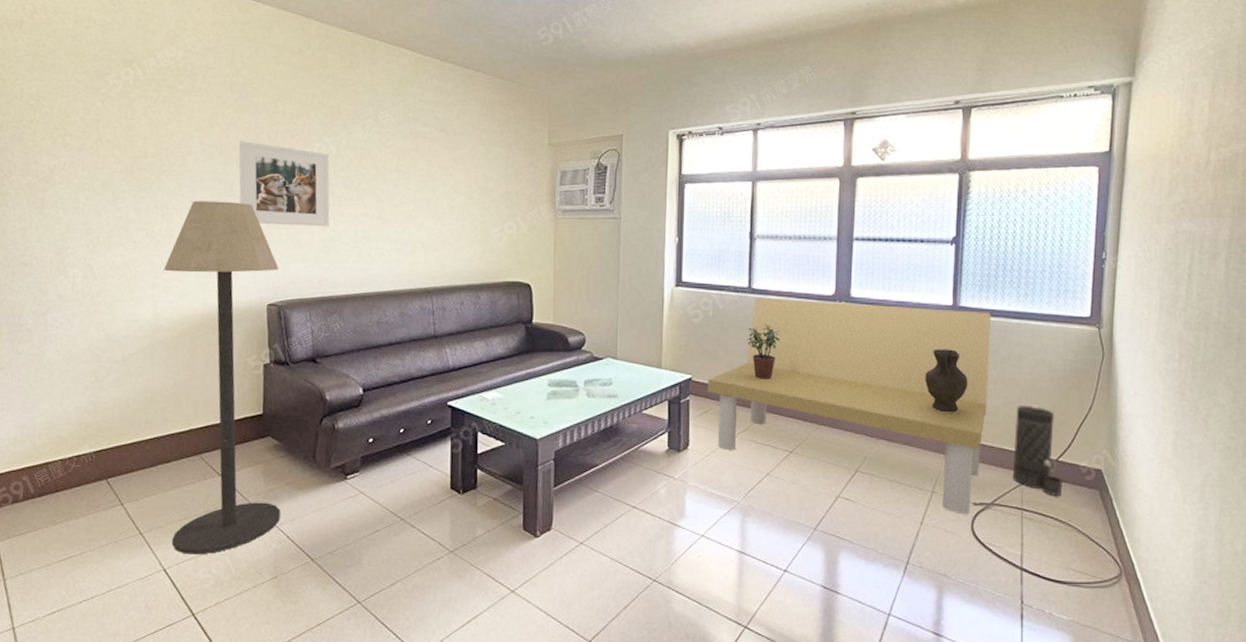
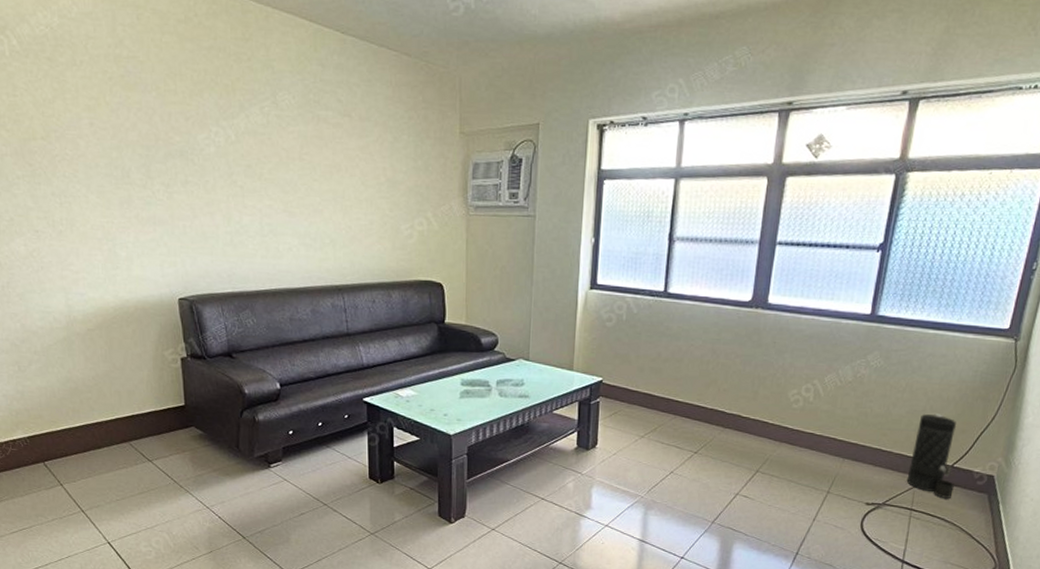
floor lamp: present [164,200,280,555] -> none [70,188,210,531]
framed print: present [238,141,330,227] -> none [130,123,234,219]
bench: present [707,297,990,515] -> none [618,302,908,513]
potted plant: present [747,324,780,380] -> none [659,329,693,384]
decorative vase: present [925,349,968,413] -> none [833,357,877,420]

